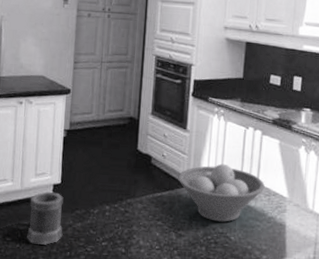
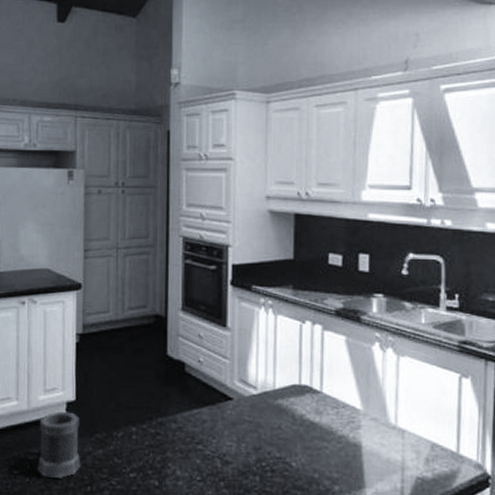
fruit bowl: present [178,163,265,222] -> none [220,368,331,444]

